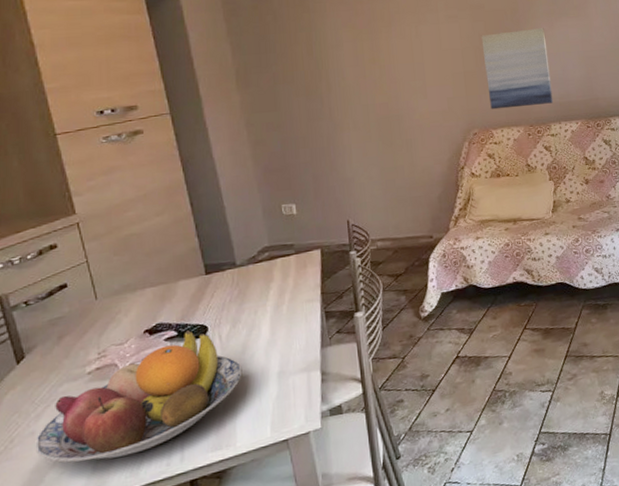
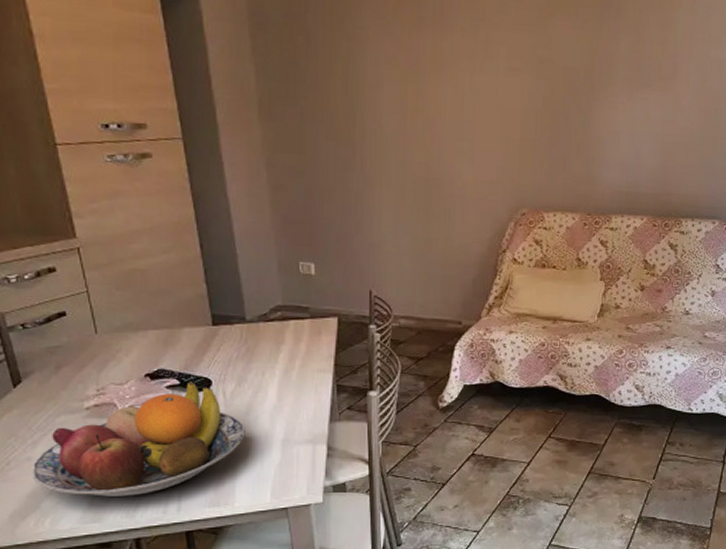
wall art: present [481,28,554,110] -> none [545,97,622,192]

